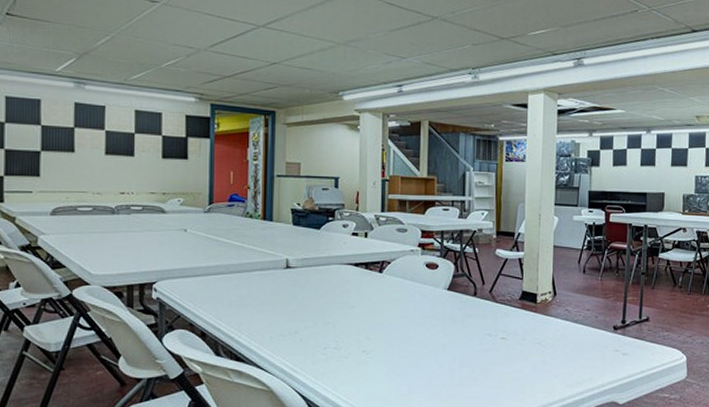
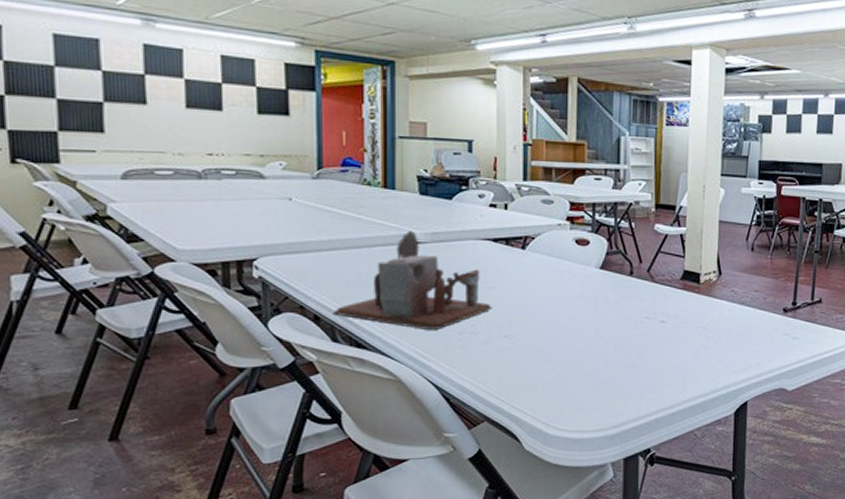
desk organizer: none [217,257,354,346] -> present [333,231,494,331]

